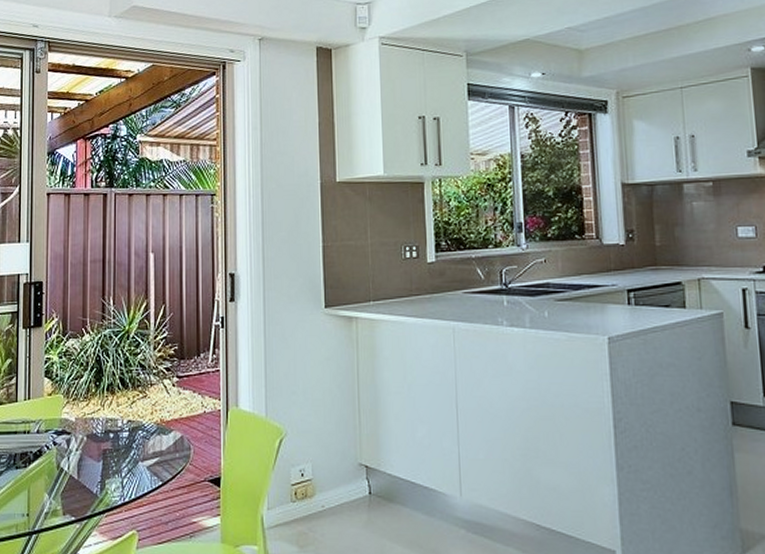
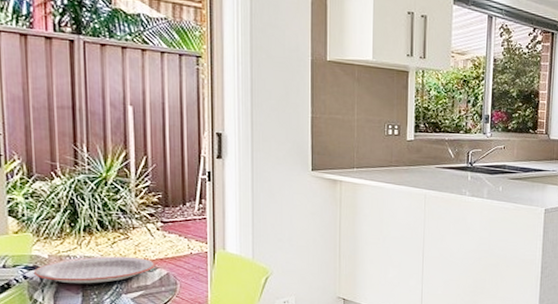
plate: none [61,417,170,450] -> present [33,256,155,284]

